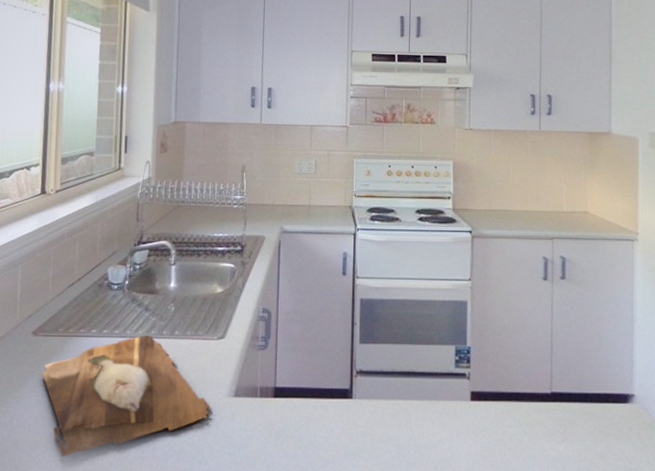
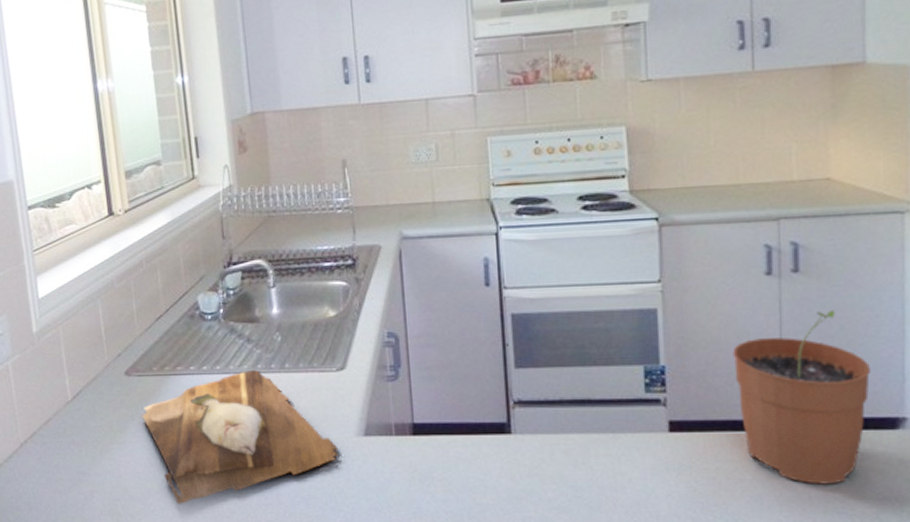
plant pot: none [518,309,612,446] -> present [732,310,872,485]

